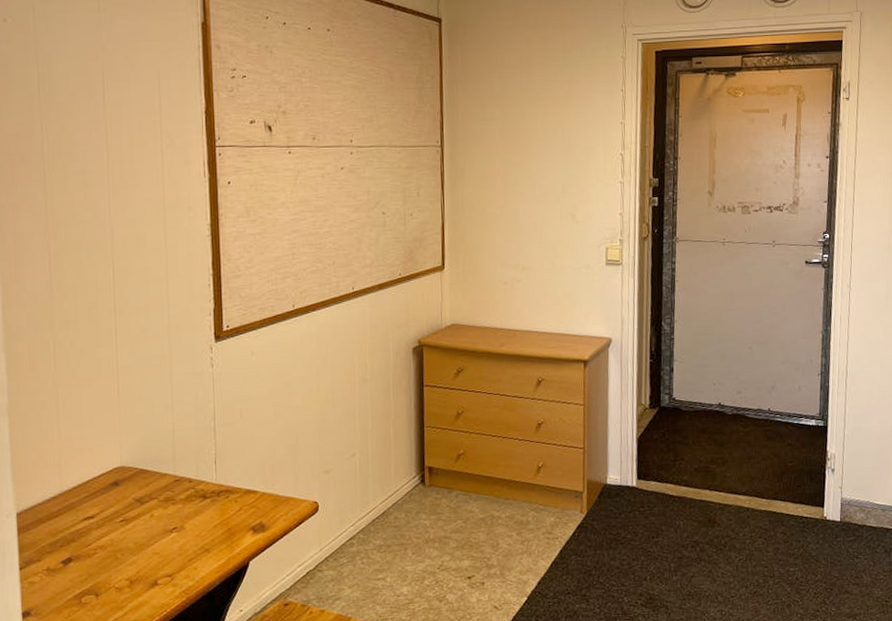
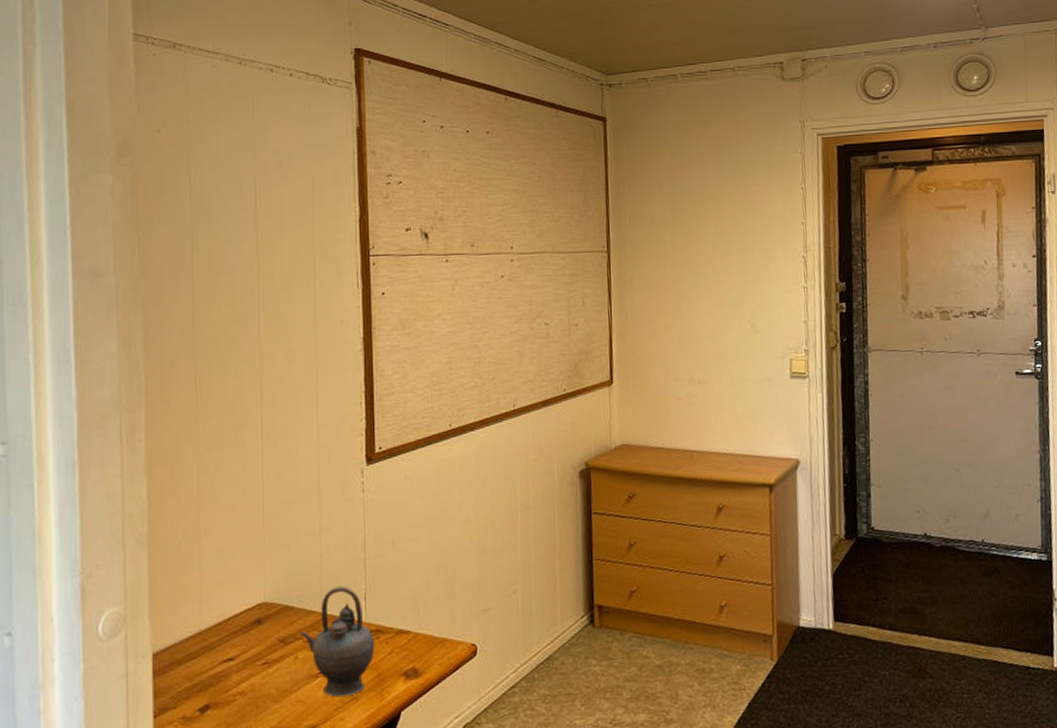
teapot: none [155,452,225,550] -> present [299,586,375,698]

